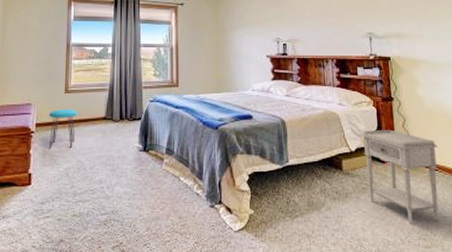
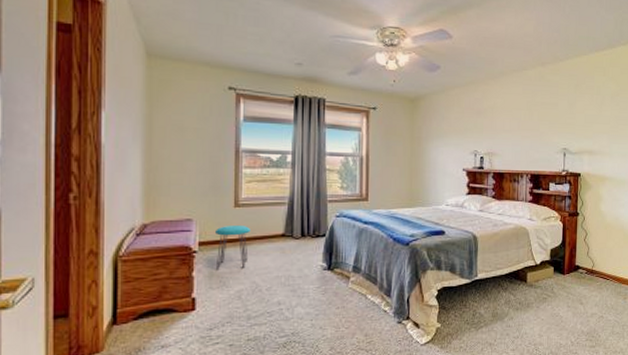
nightstand: present [361,129,439,223] -> none [546,243,611,327]

